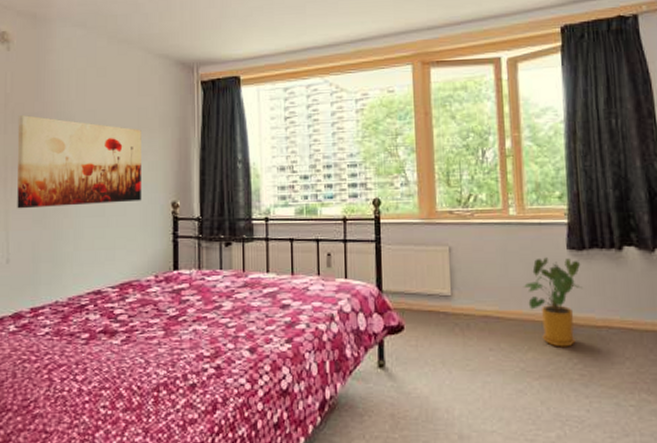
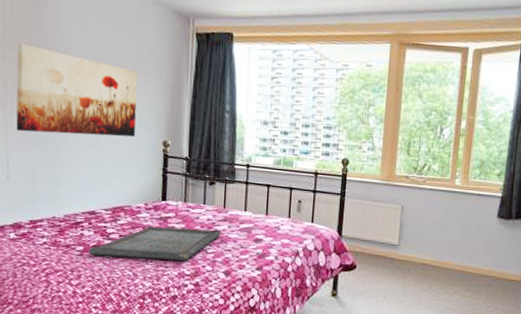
serving tray: none [95,298,242,342] -> present [88,226,221,262]
house plant: present [523,257,583,347] -> none [457,222,507,294]

